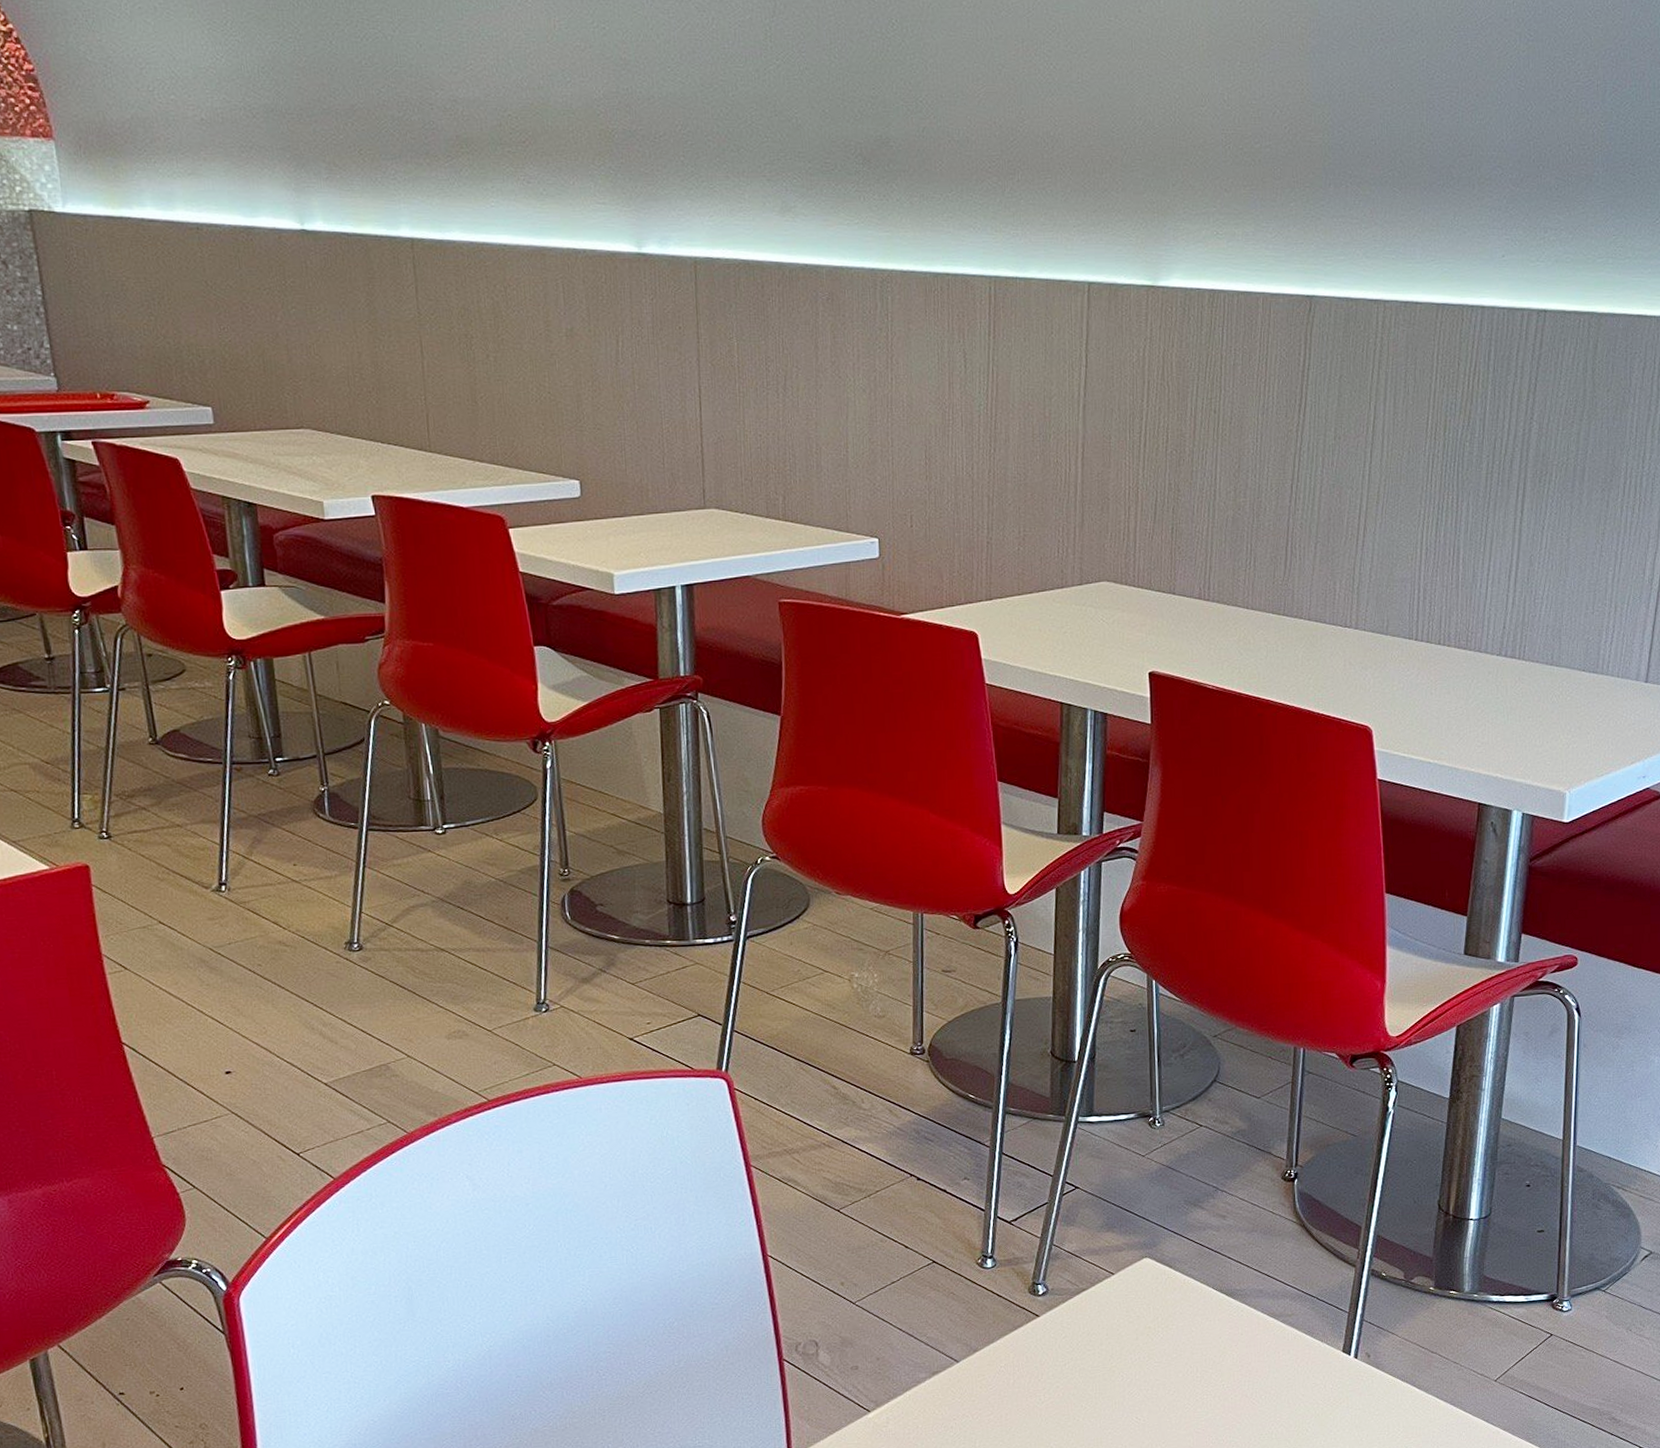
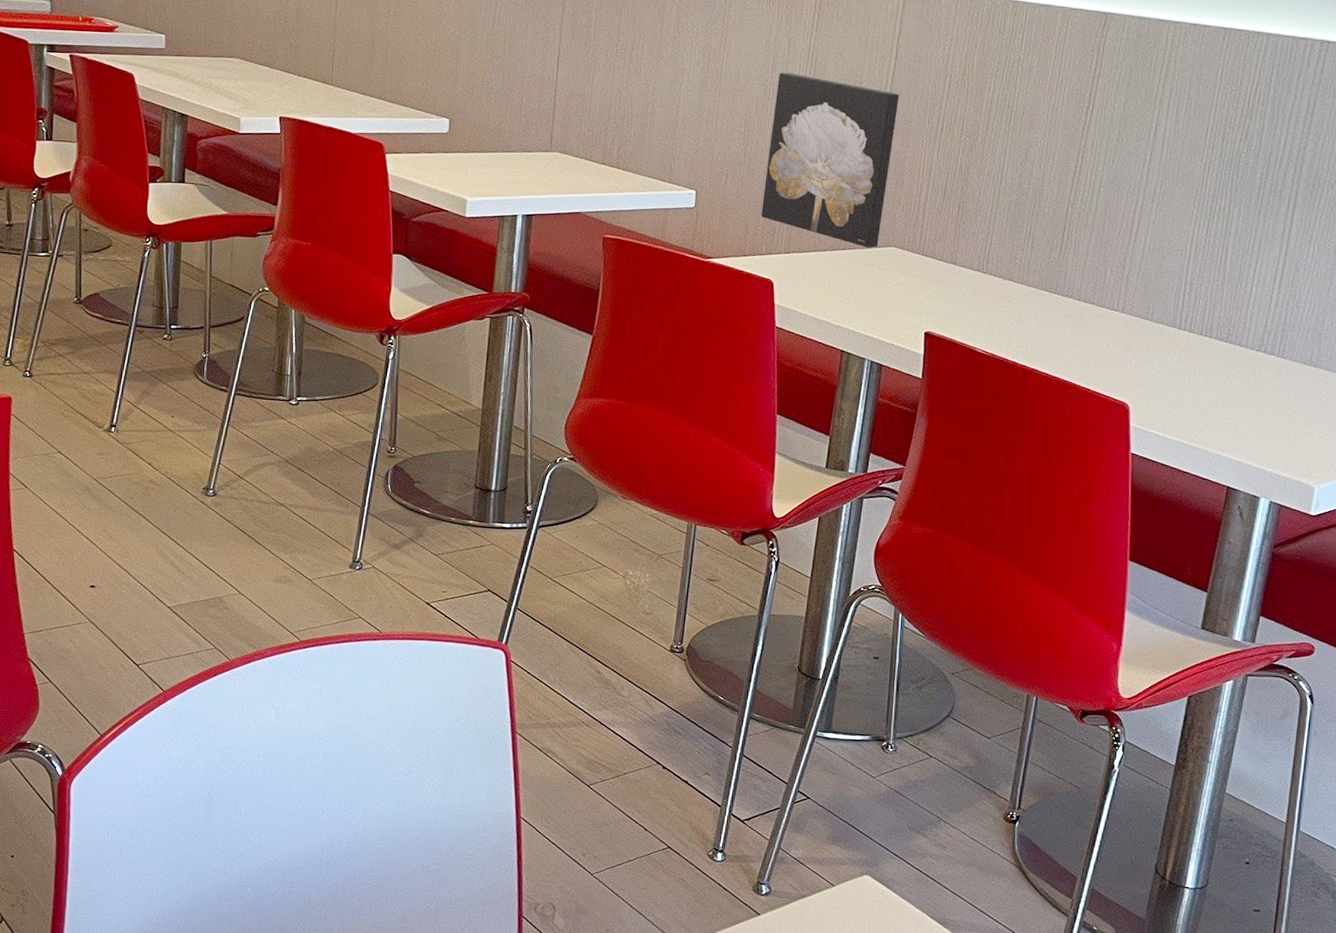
wall art: none [955,392,1095,586] -> present [761,72,899,248]

